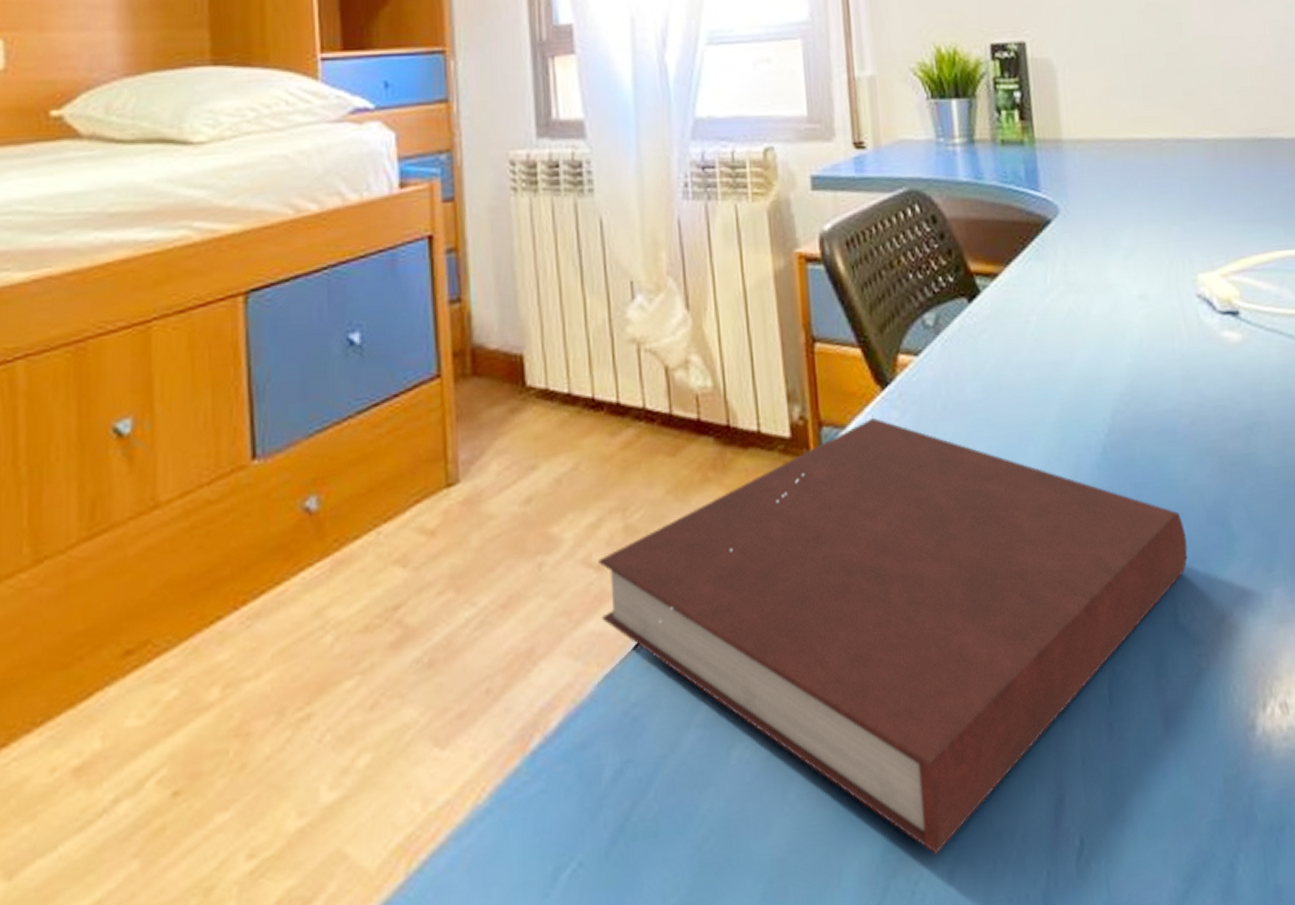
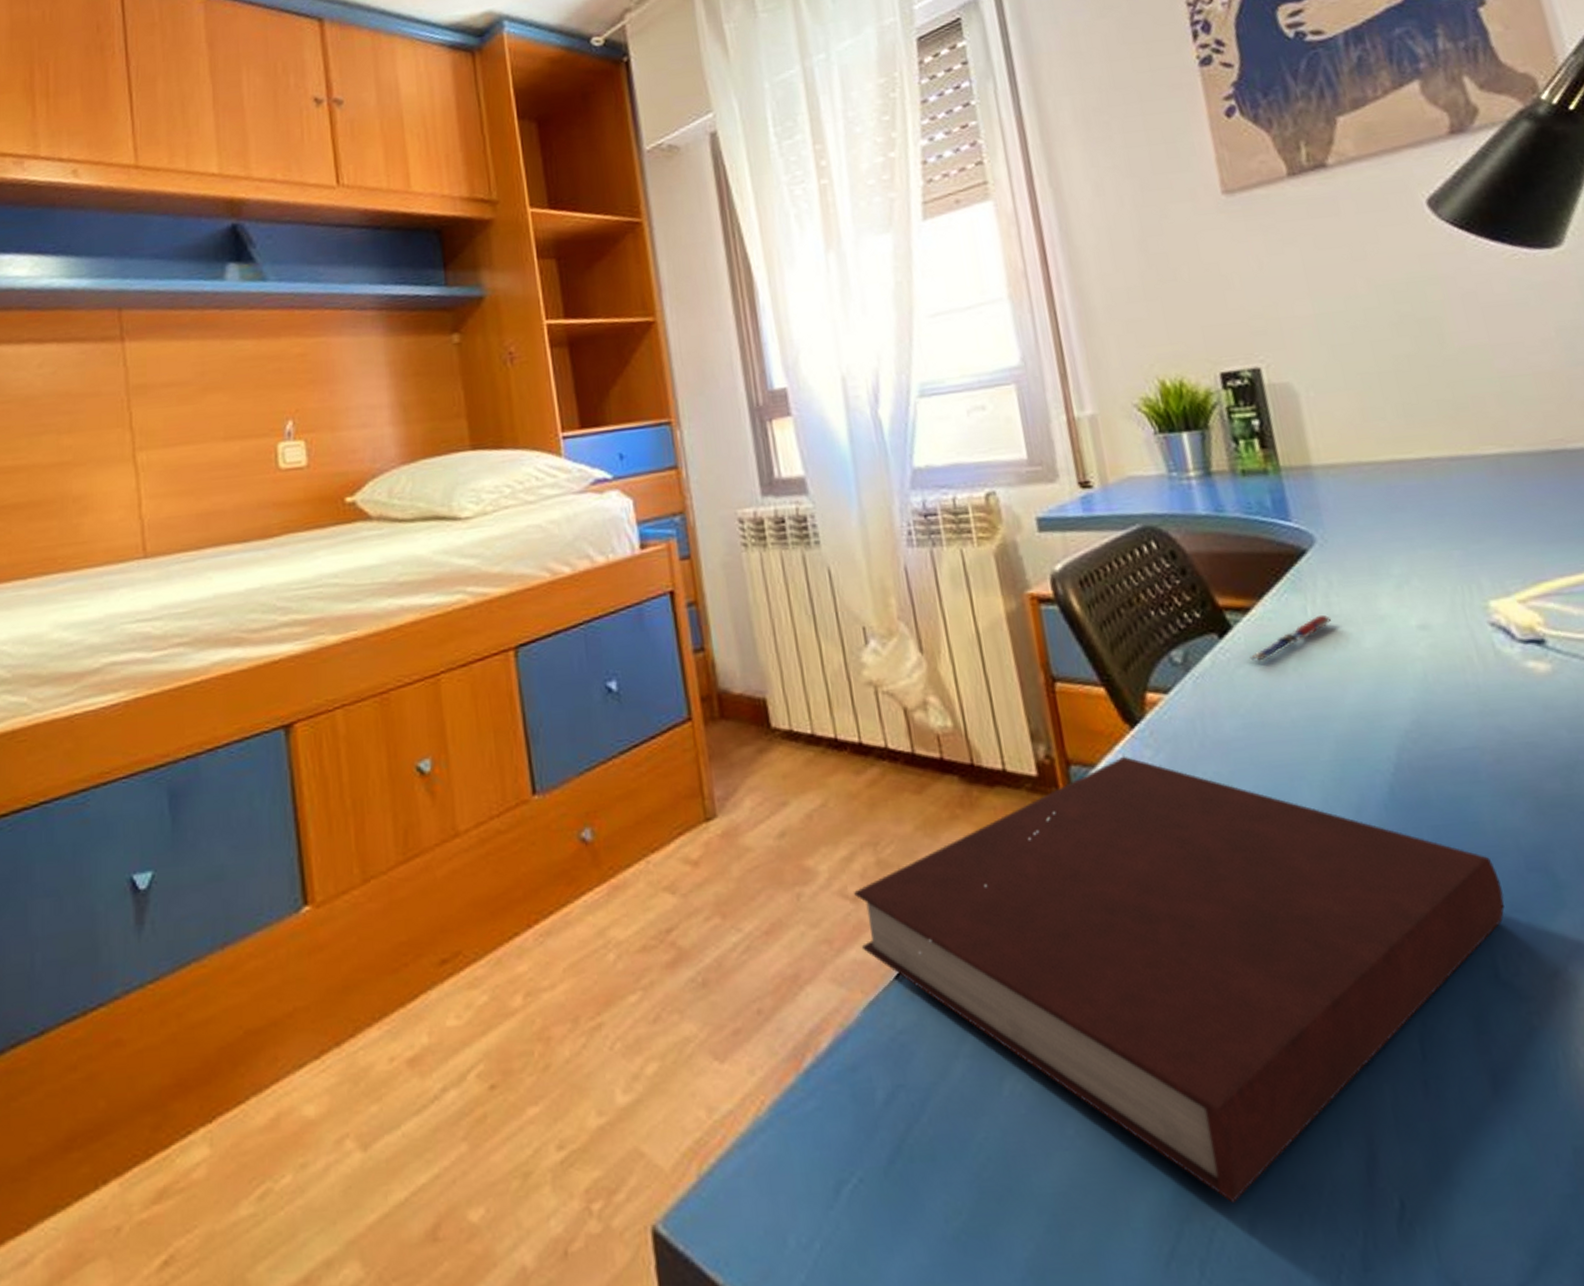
pen: none [994,282,1068,326] -> present [1250,614,1332,661]

